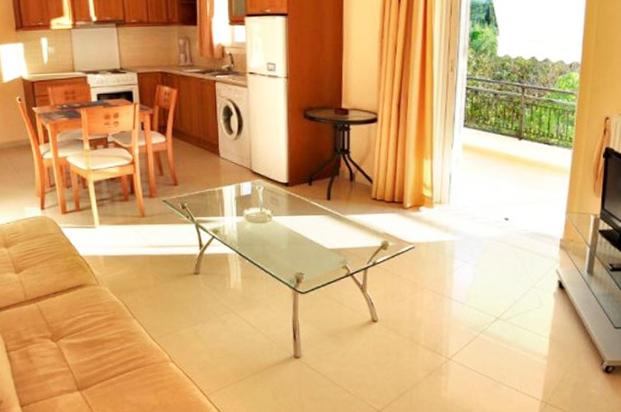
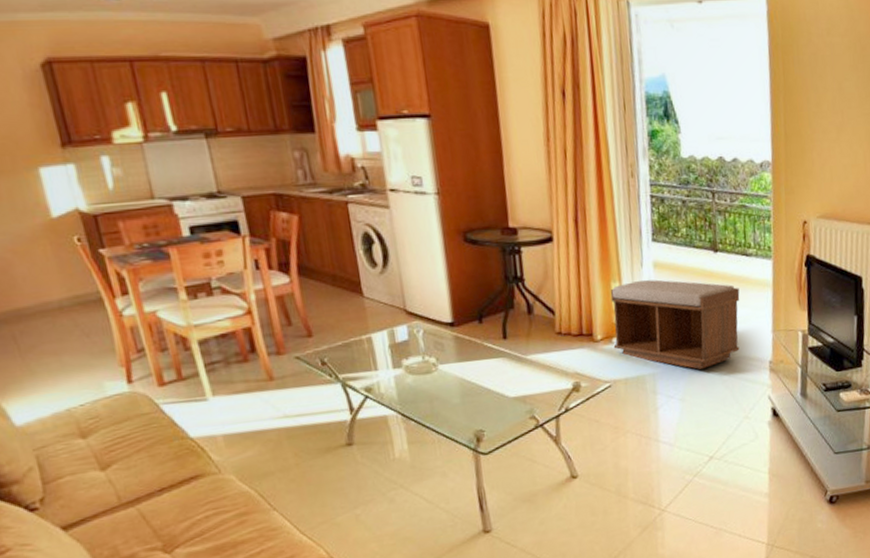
bench: none [420,160,539,240] -> present [610,279,740,370]

